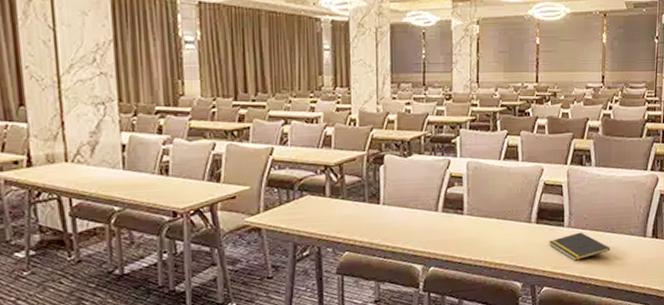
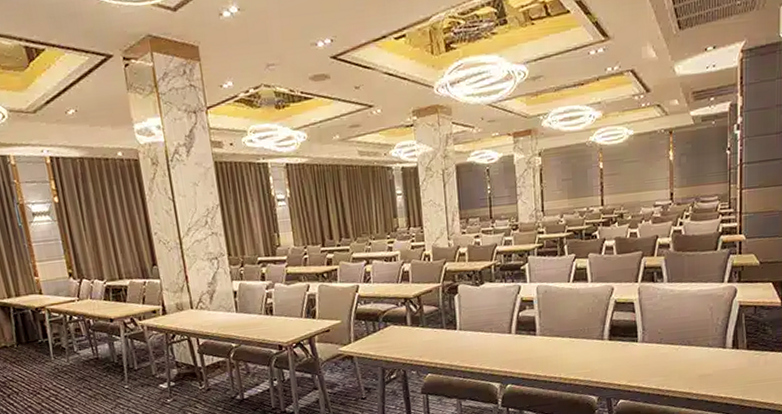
notepad: present [549,232,611,261] -> none [623,346,688,374]

